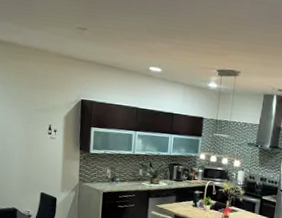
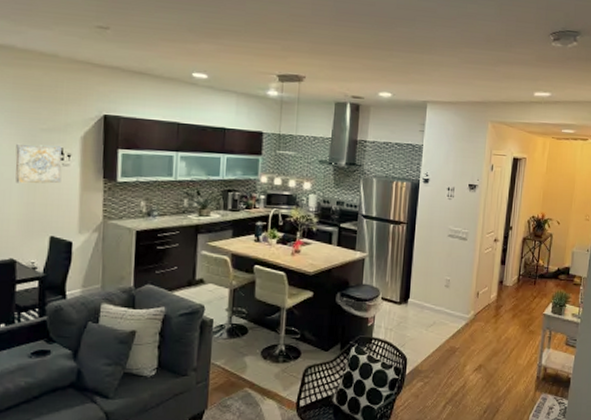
wall art: none [17,120,50,152] -> present [15,143,62,184]

